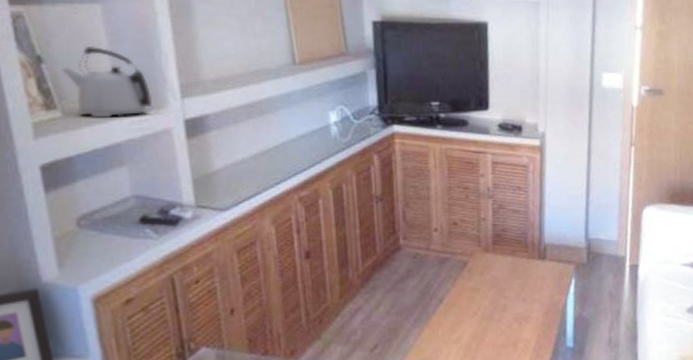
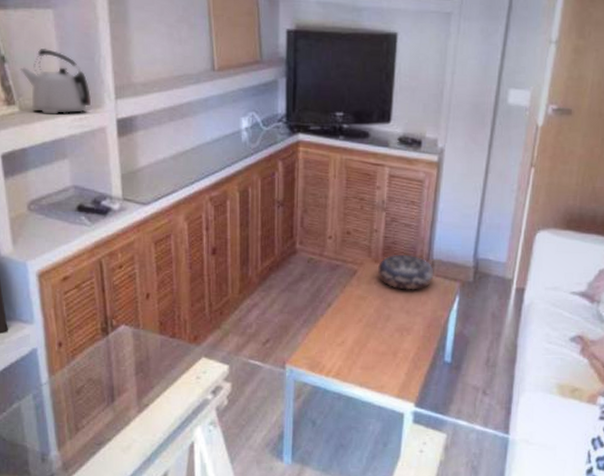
decorative bowl: none [488,241,548,278] -> present [377,254,434,290]

